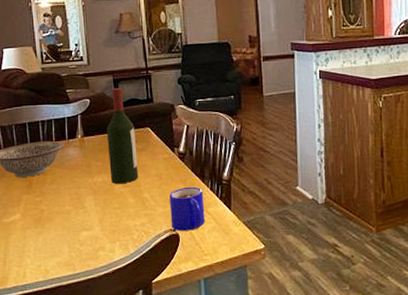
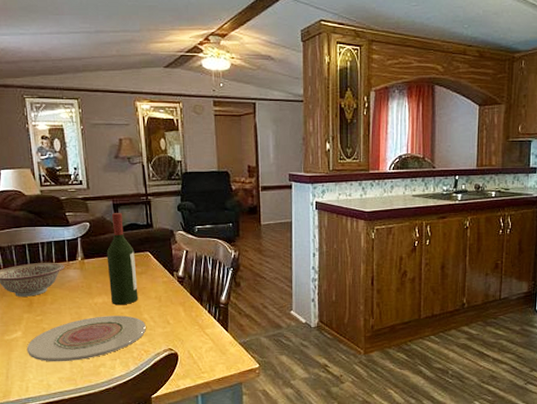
plate: none [25,195,146,246] -> present [26,315,146,362]
mug: present [169,186,205,231] -> none [168,309,203,350]

